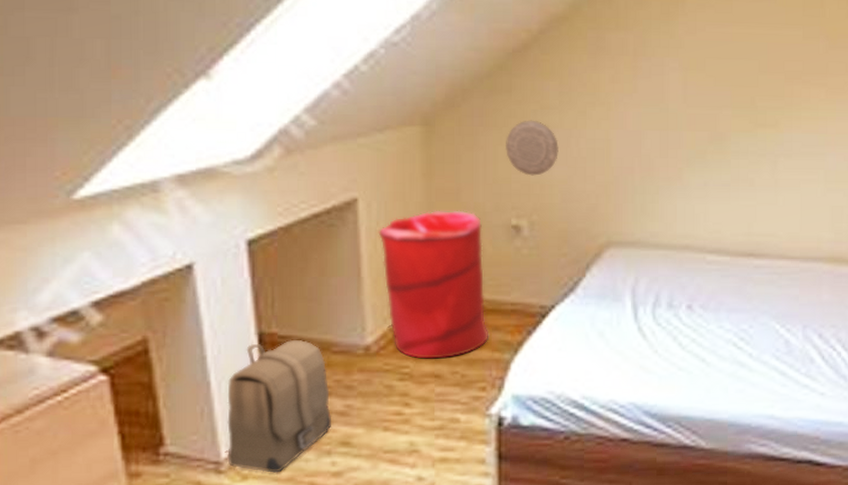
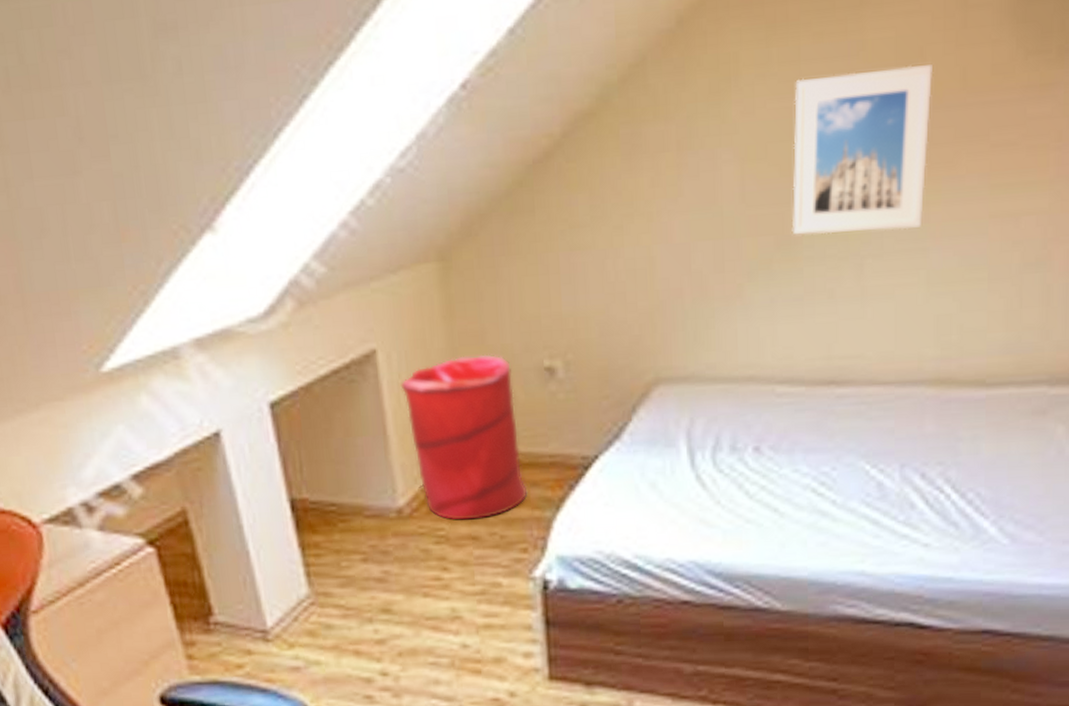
backpack: present [227,339,332,474] -> none [265,504,372,642]
decorative plate: present [506,120,559,176] -> none [531,242,593,309]
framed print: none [722,12,830,137] -> present [792,65,932,235]

